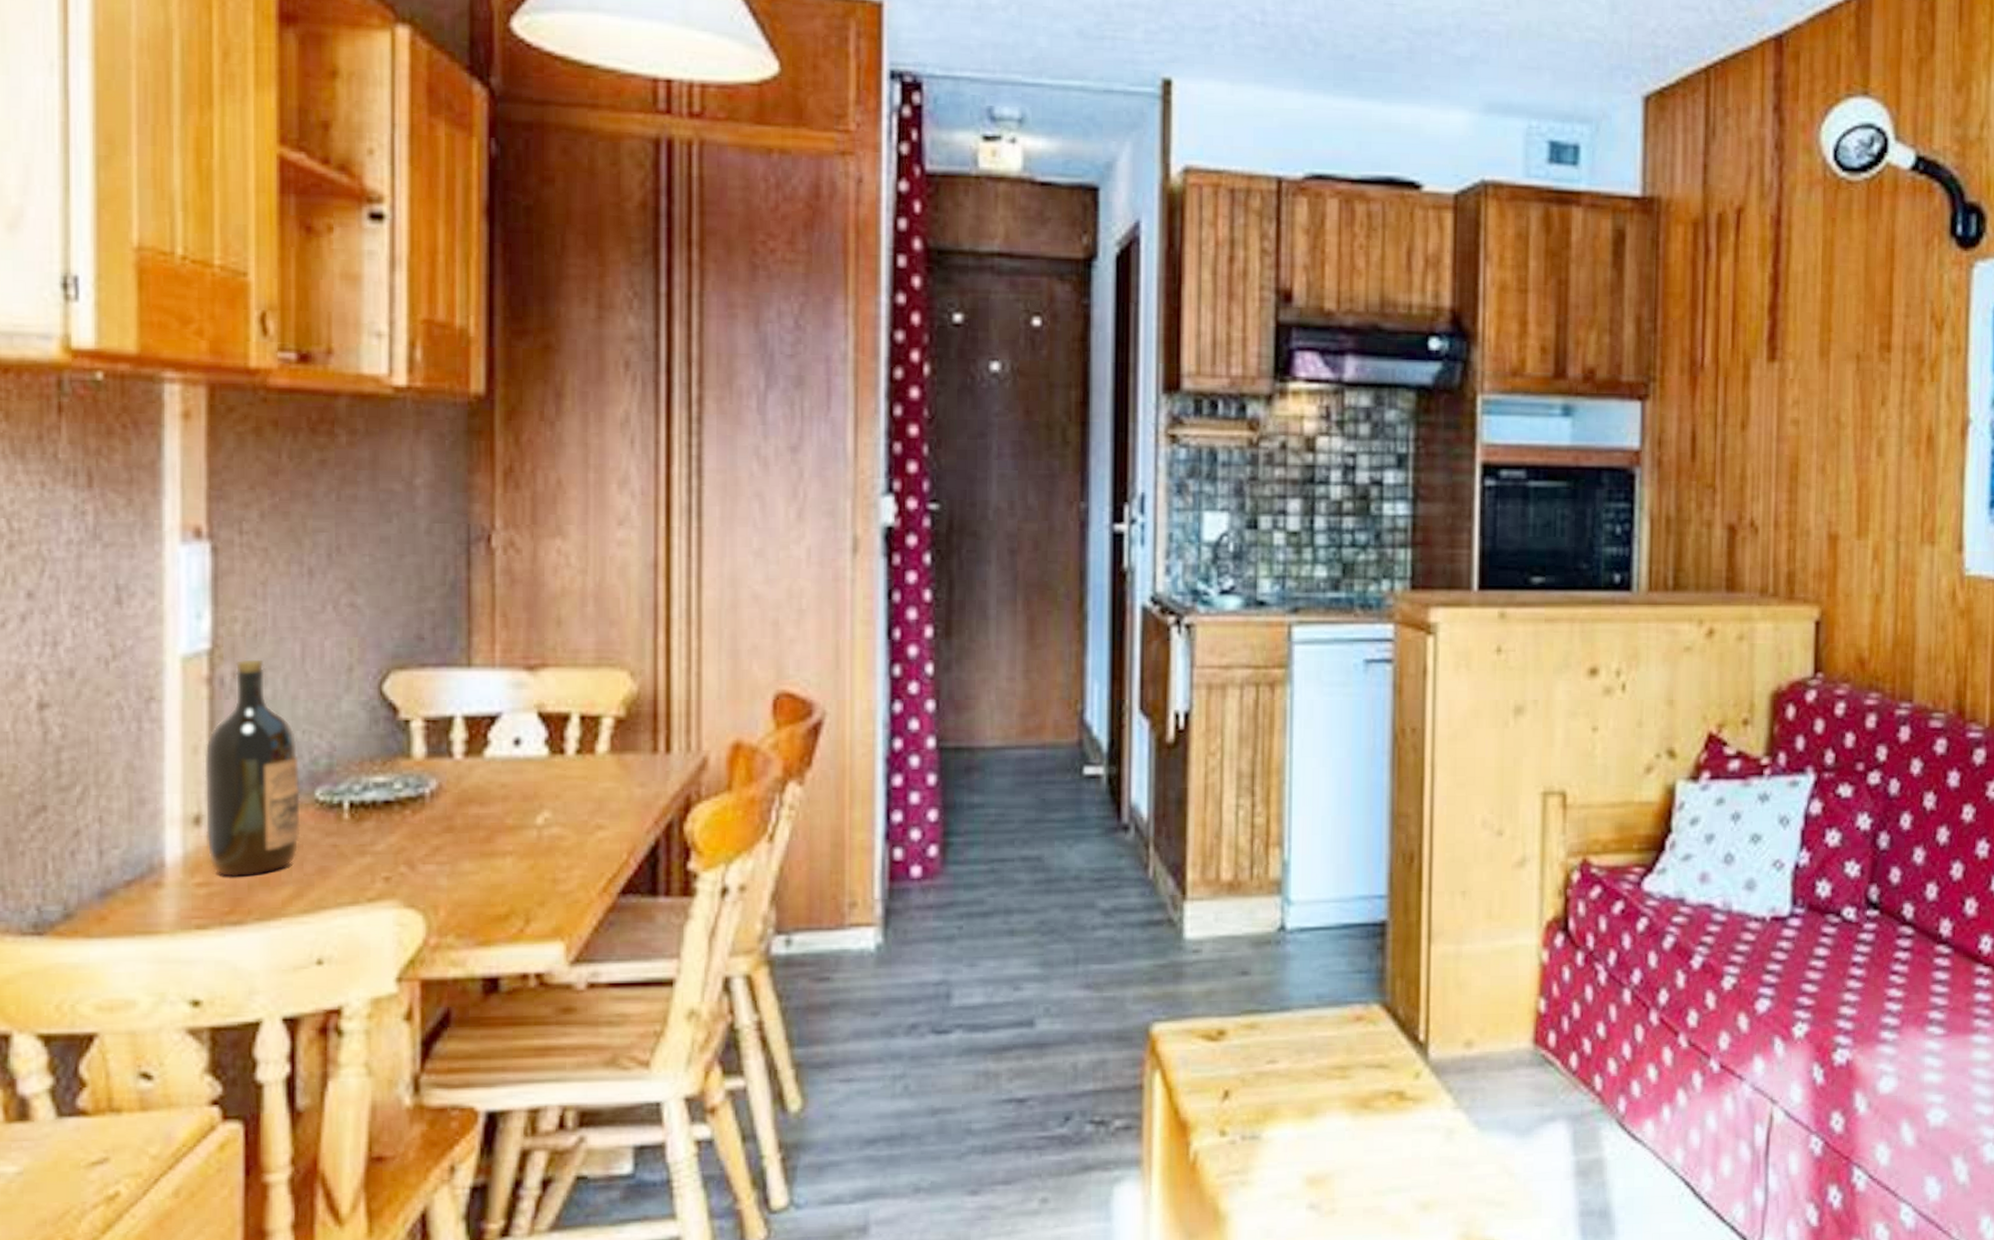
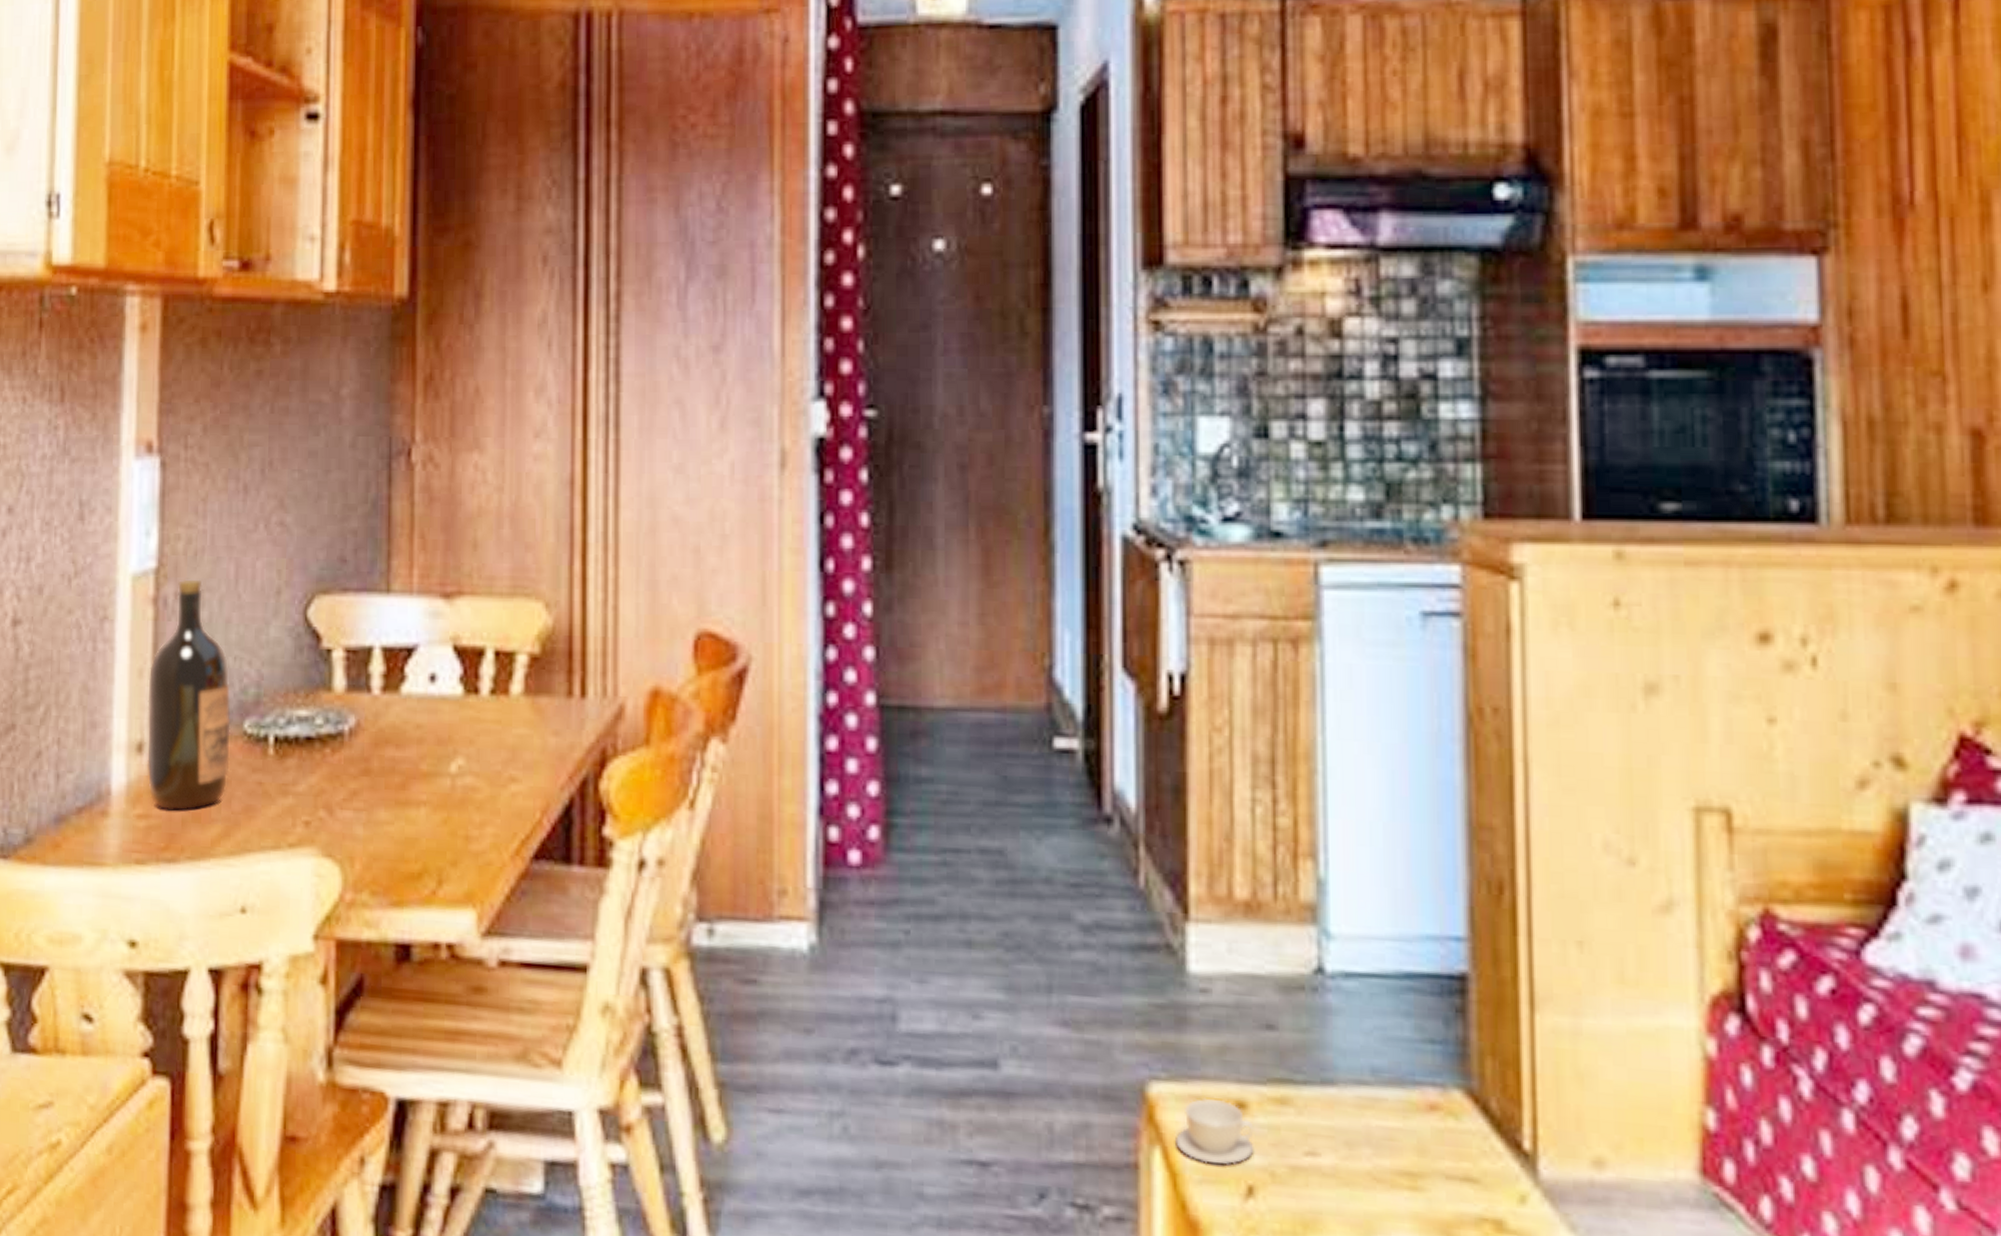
teacup: none [1172,1030,1231,1078] -> present [1175,1097,1255,1165]

